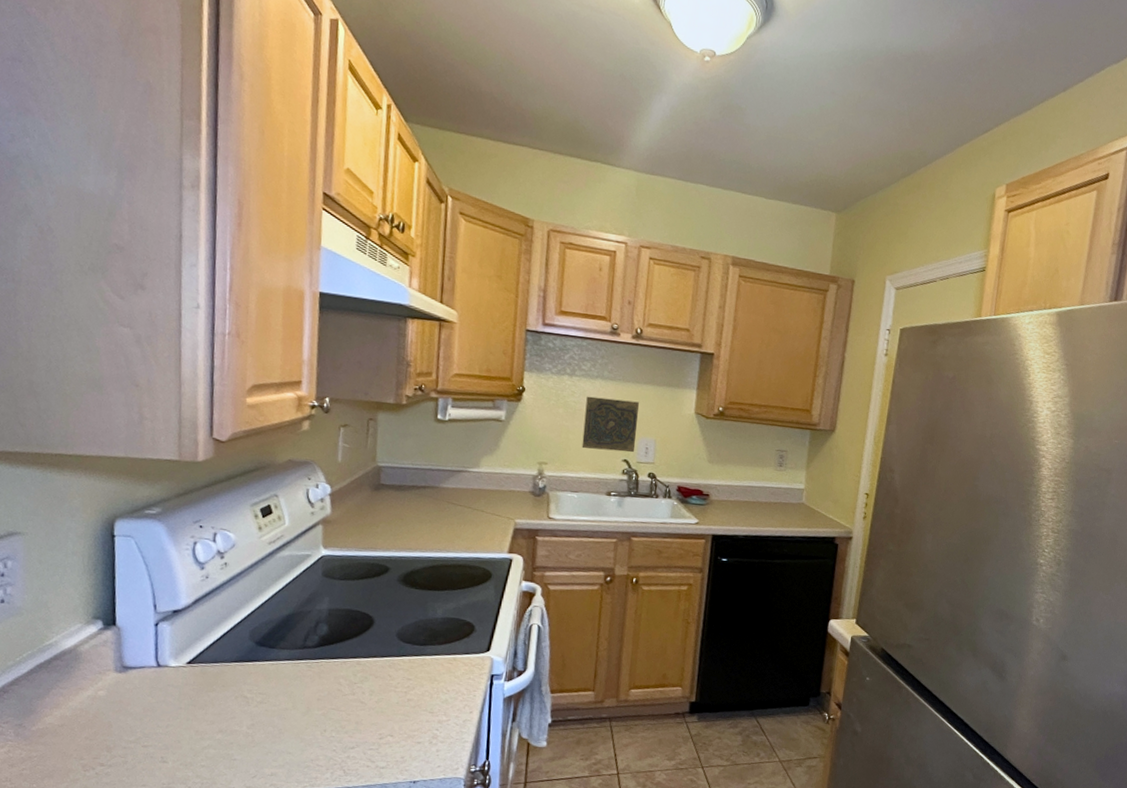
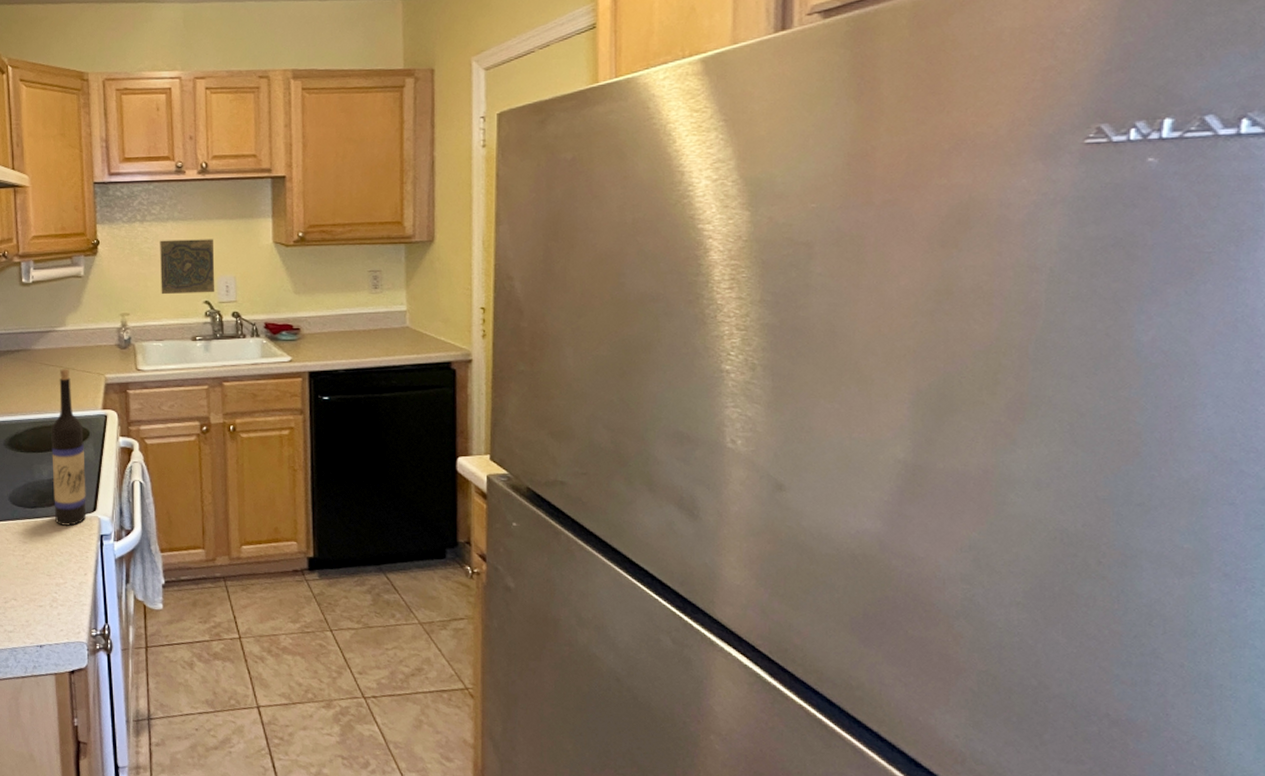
wine bottle: none [445,510,486,665] -> present [51,369,87,526]

